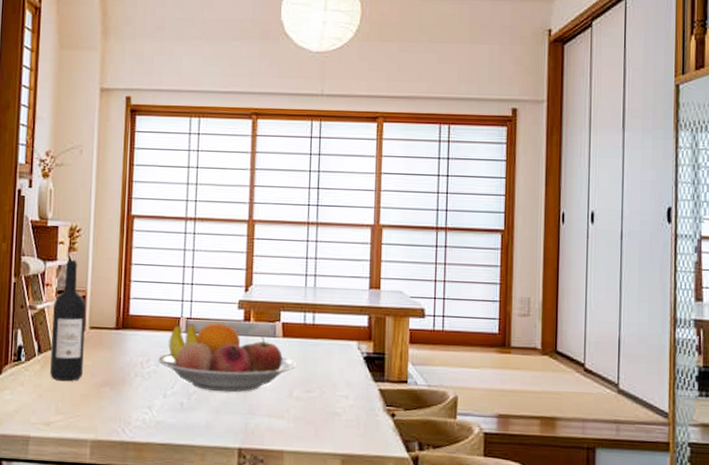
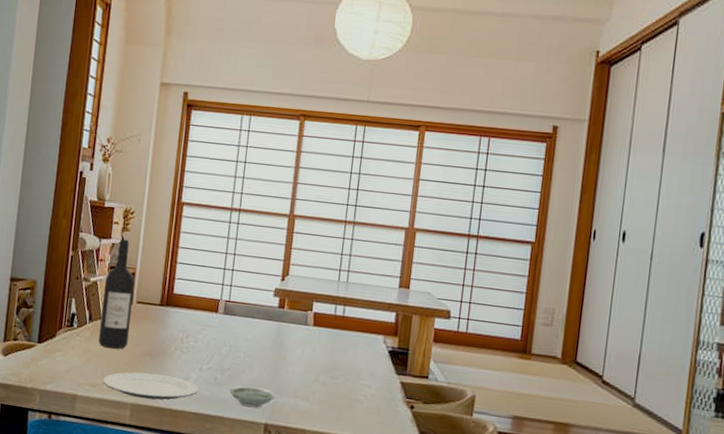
plate: none [58,404,164,434] -> present [103,372,199,400]
fruit bowl: present [158,323,296,392] -> none [197,306,324,373]
saucer: none [197,410,247,431] -> present [229,387,274,407]

